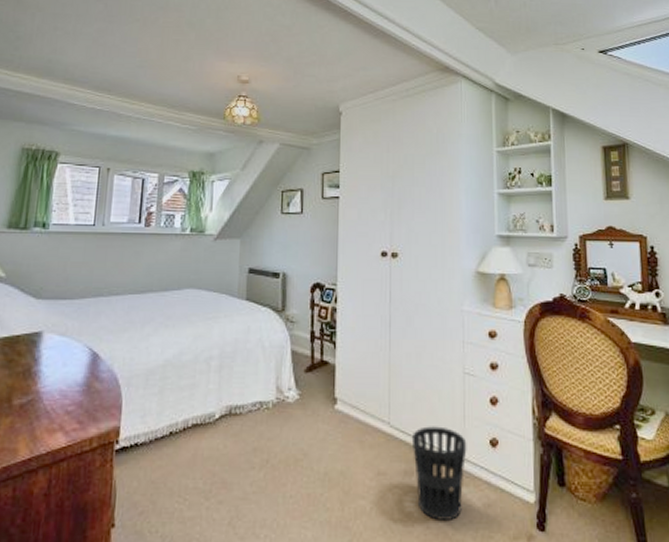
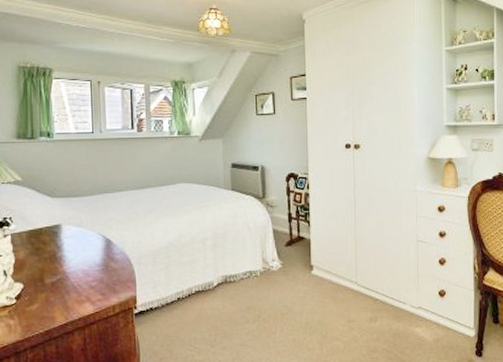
wastebasket: present [411,426,467,520] -> none [375,283,420,353]

